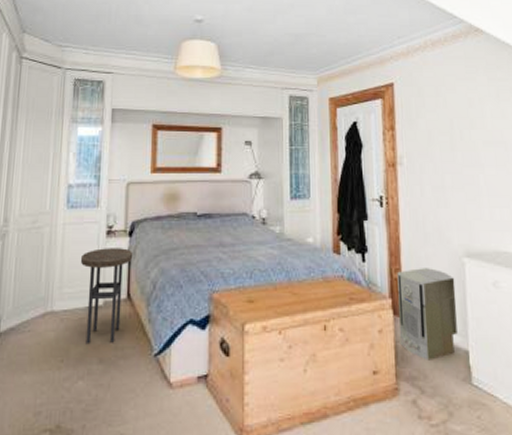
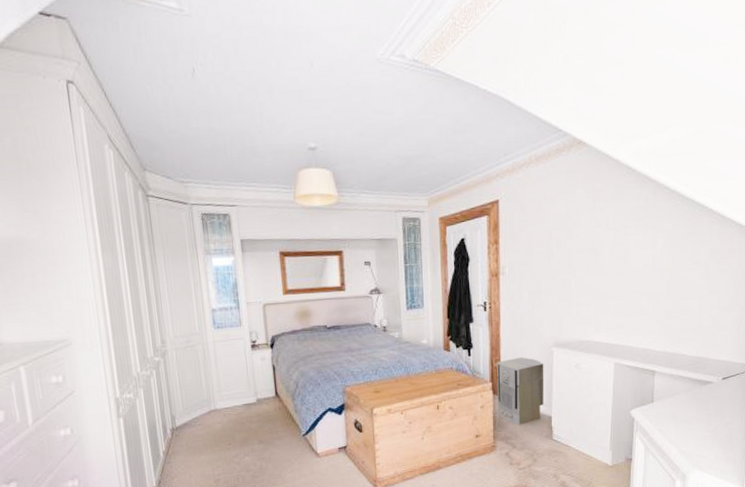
side table: present [80,248,133,345] -> none [232,358,277,431]

